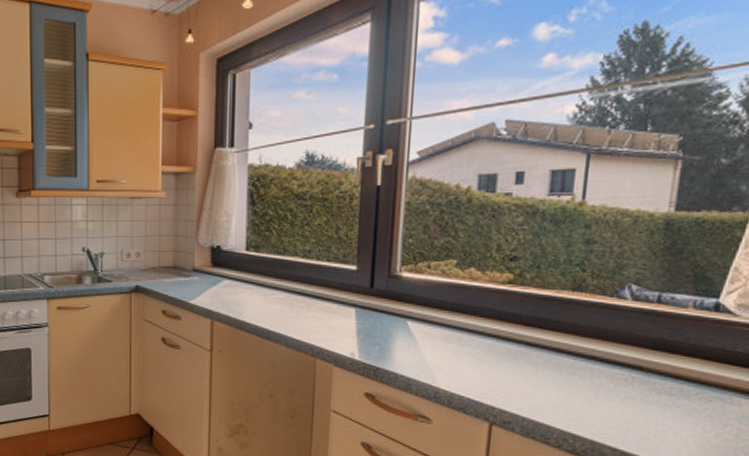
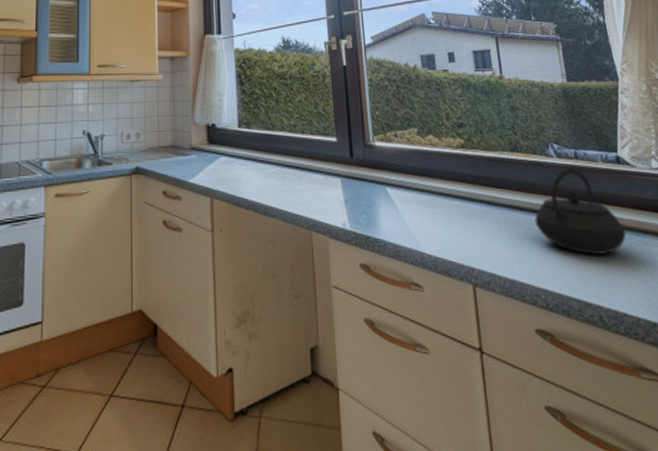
kettle: none [582,312,700,408] -> present [534,168,626,256]

